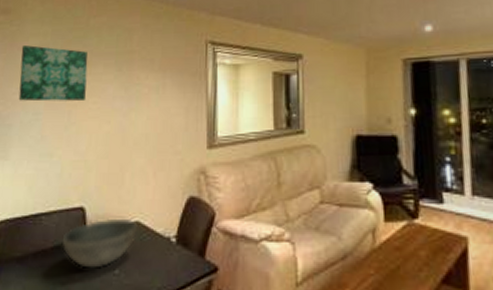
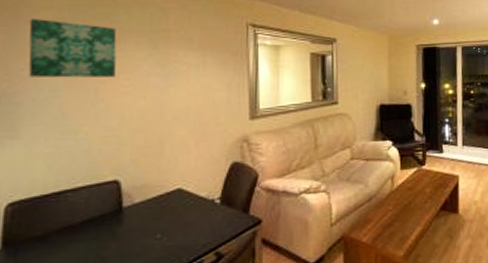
bowl: present [61,218,138,269] -> none [93,186,180,237]

